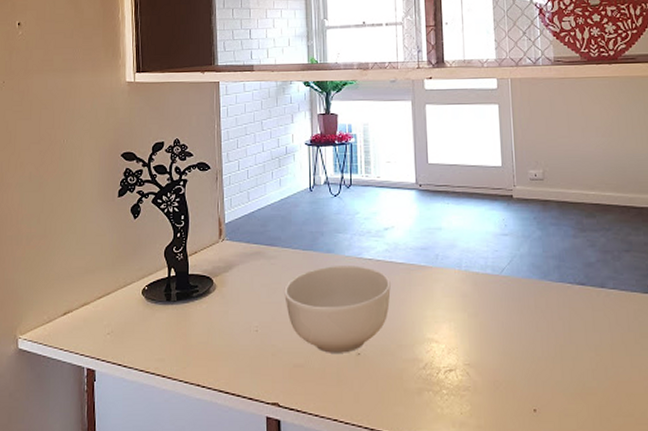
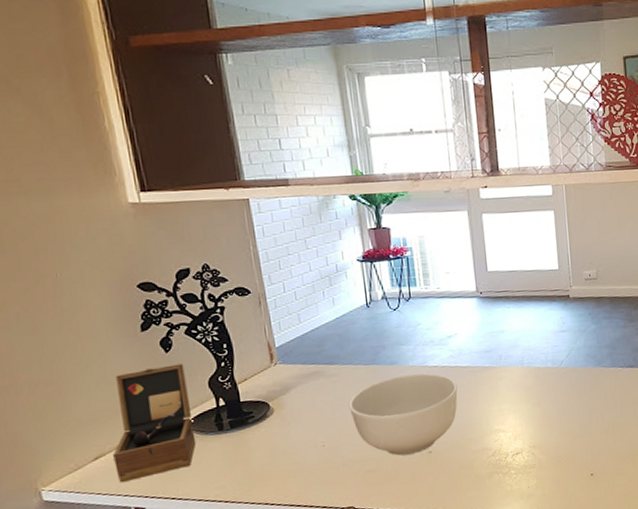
wooden box: none [78,231,147,342] -> present [113,364,197,483]

